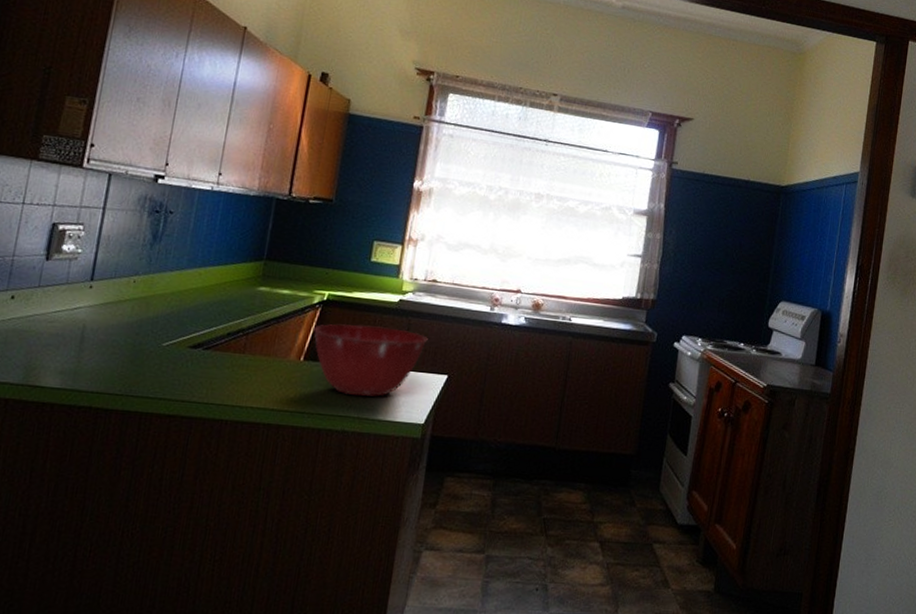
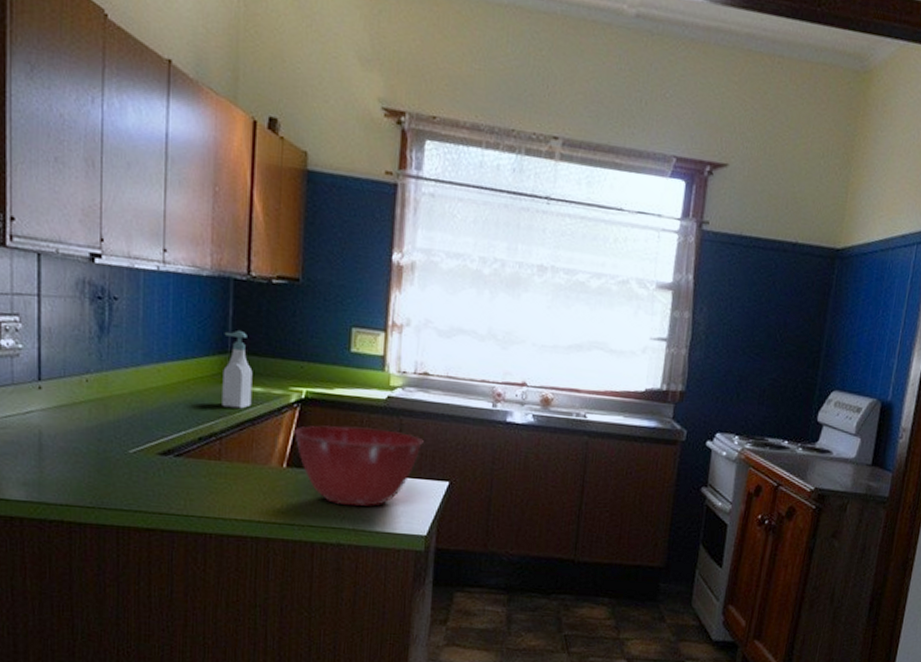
soap bottle: none [252,241,283,308] -> present [222,331,253,409]

